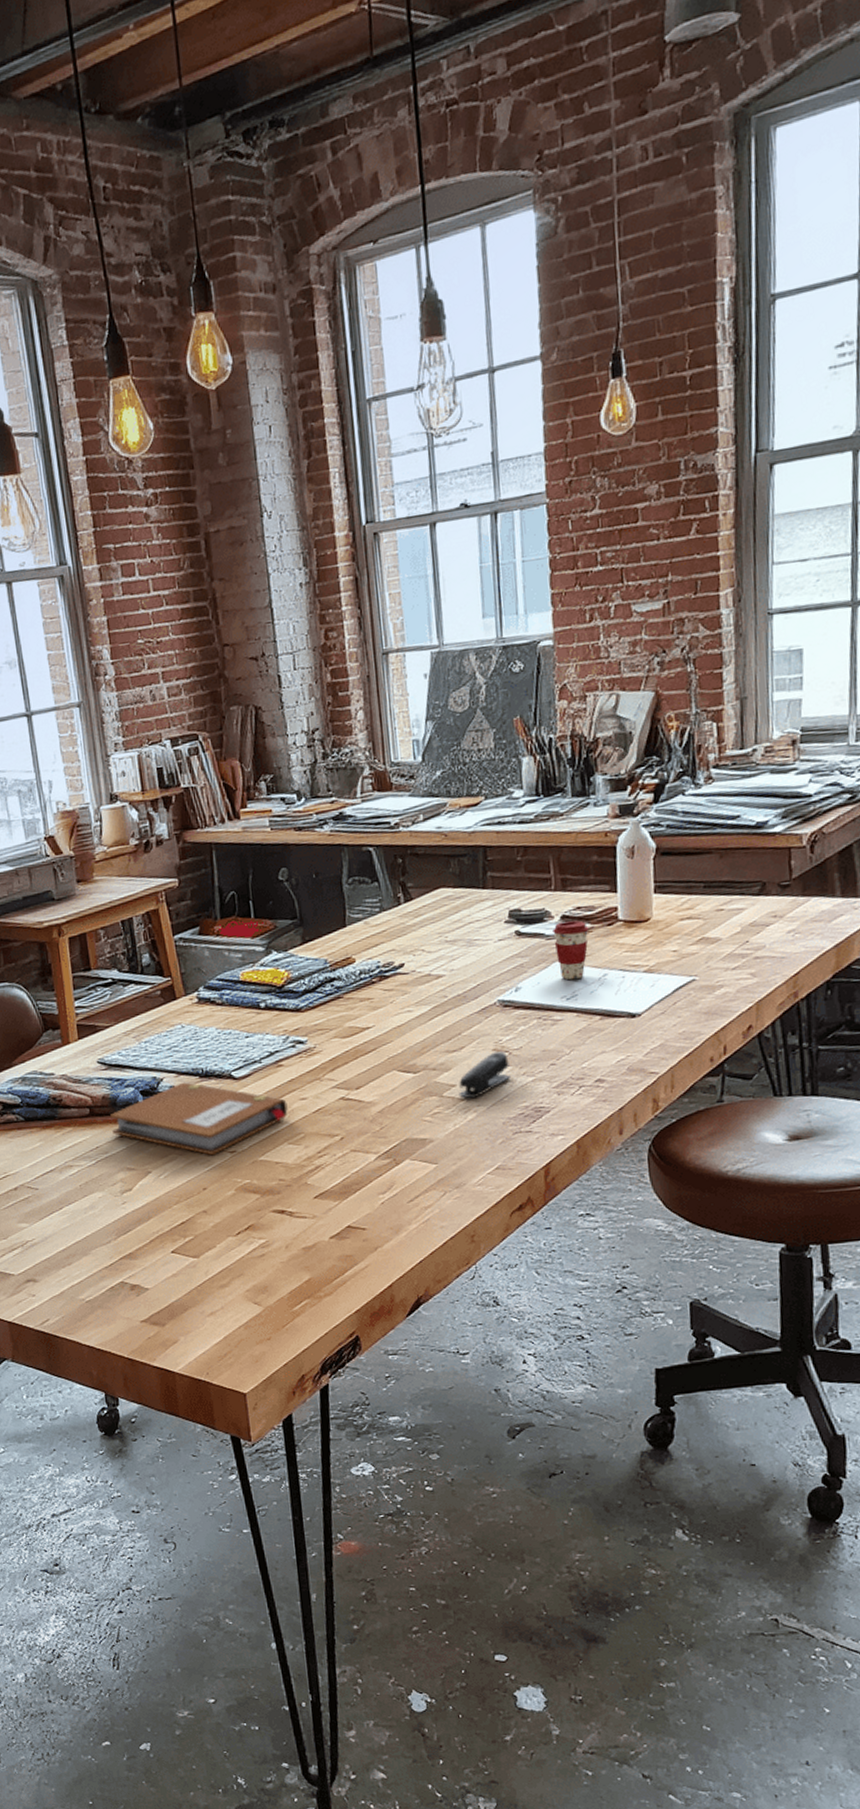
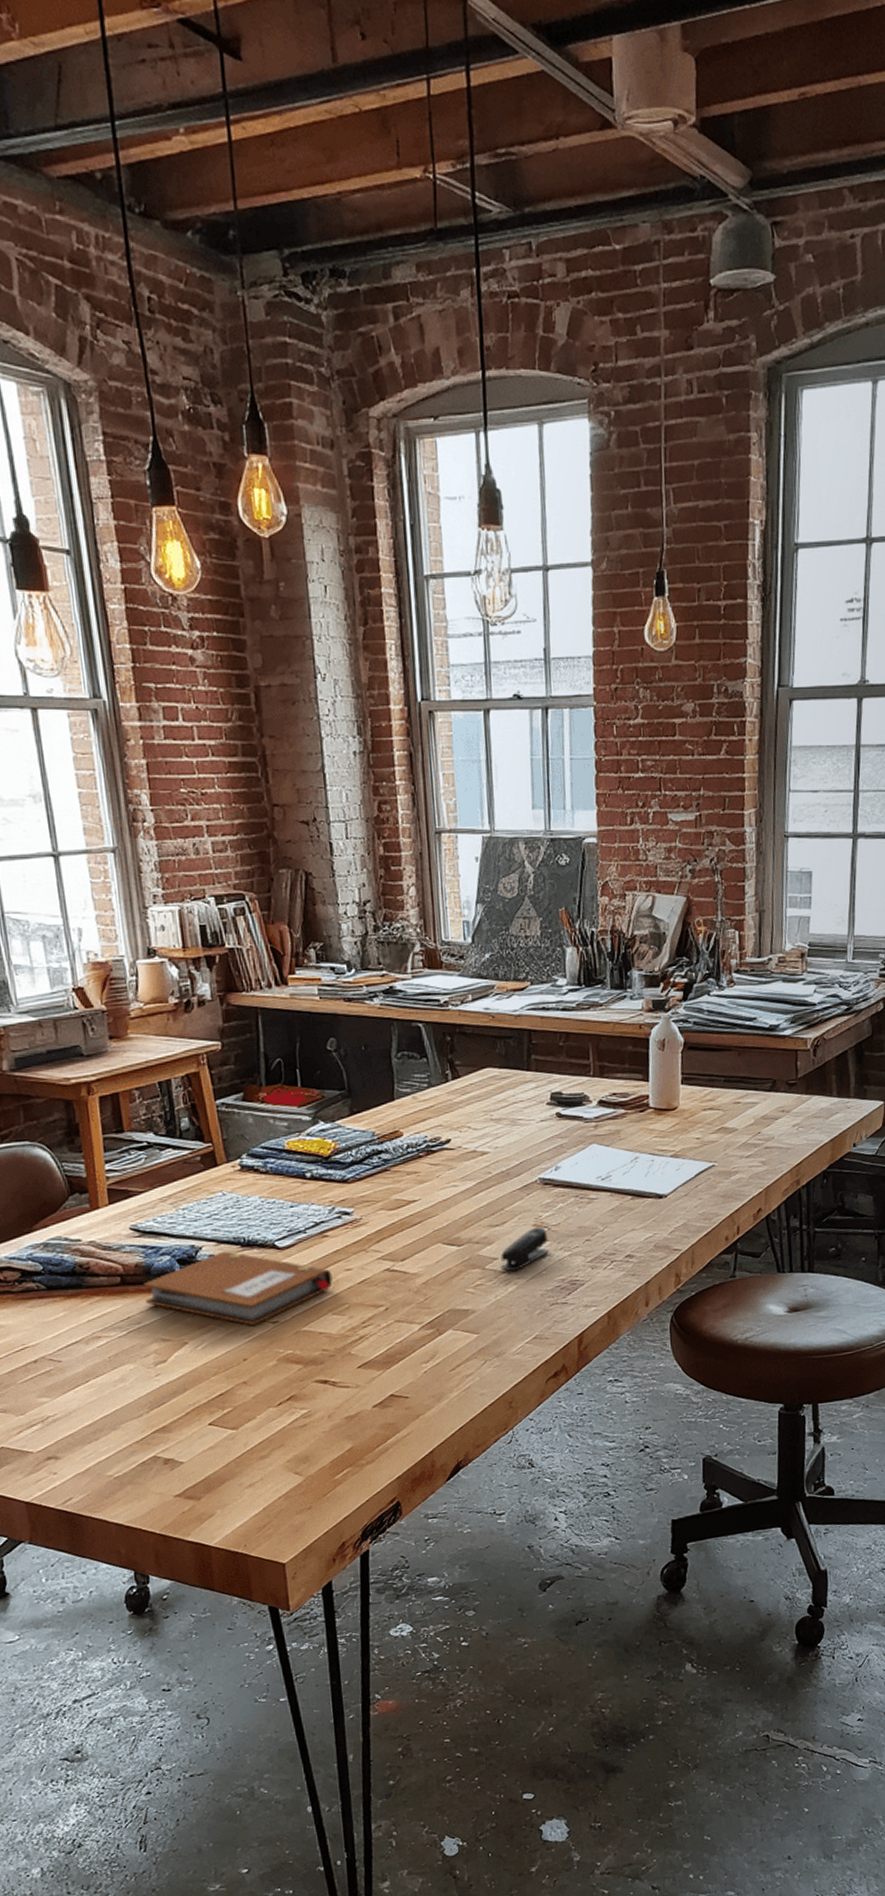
coffee cup: present [553,920,589,981] -> none [590,1106,624,1162]

